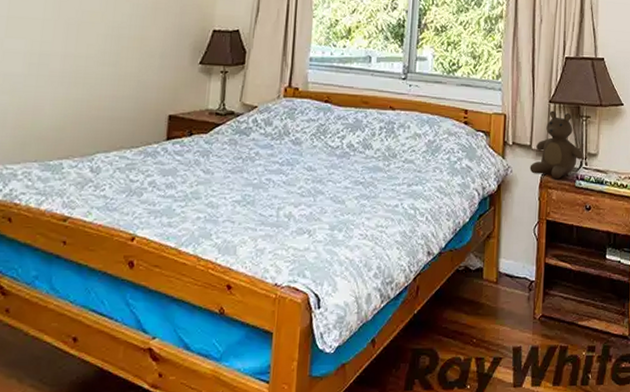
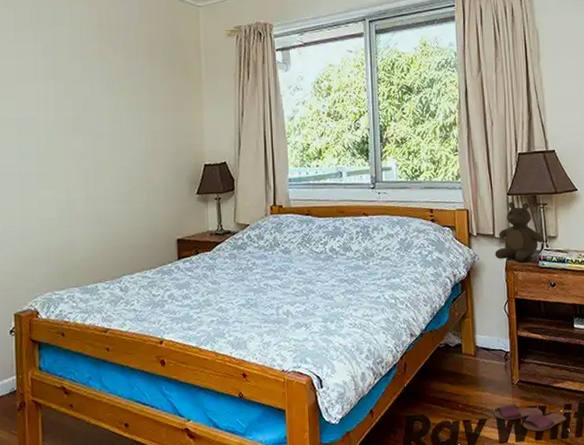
slippers: none [510,341,588,376] -> present [494,403,566,432]

